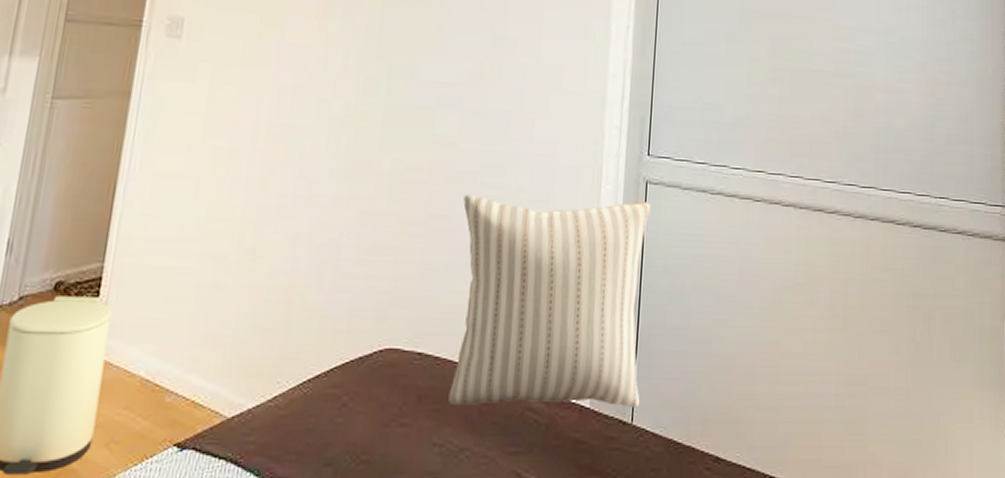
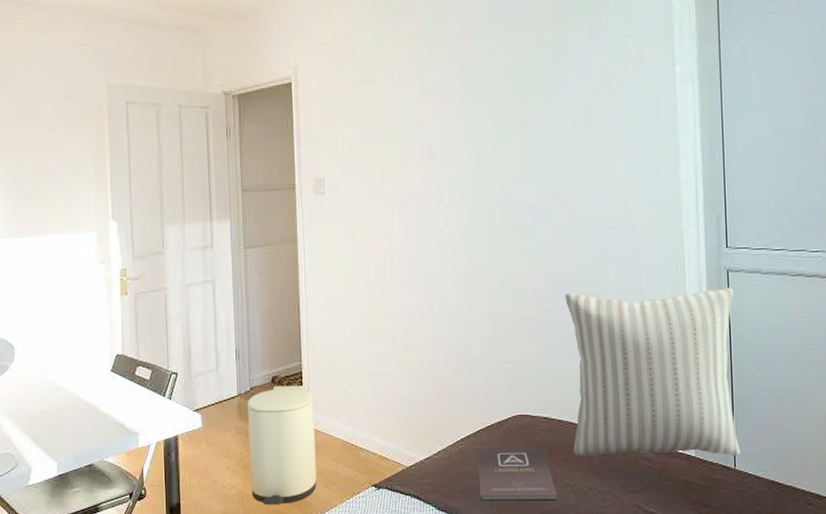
book: none [320,393,421,467] -> present [478,448,558,501]

